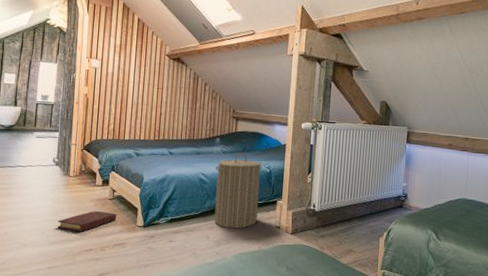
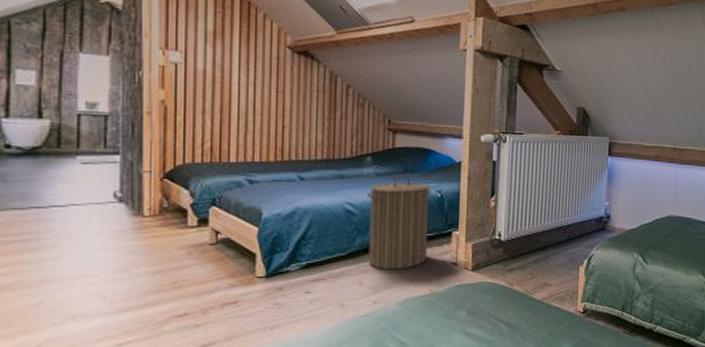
book: present [57,210,117,232] -> none [128,261,224,292]

